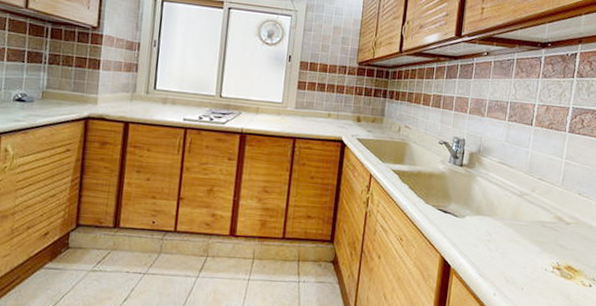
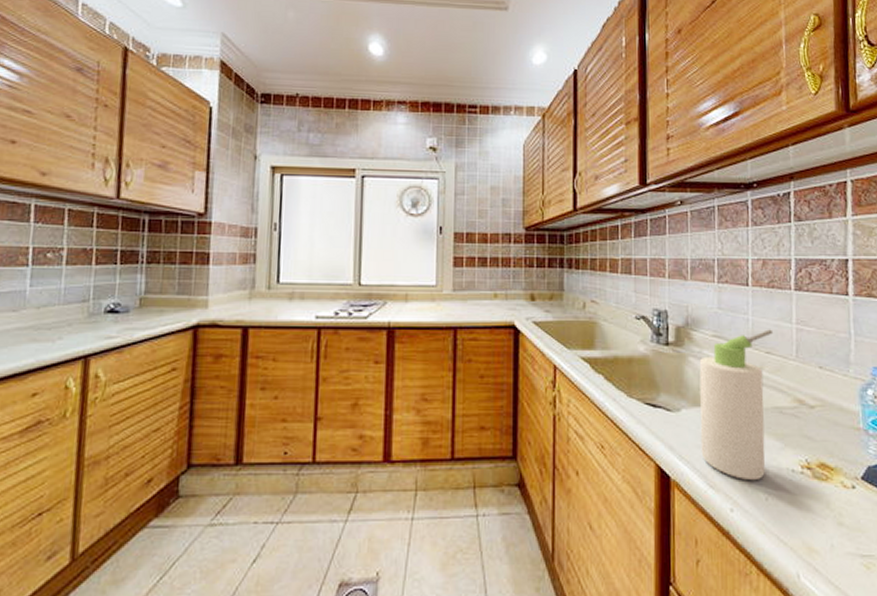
bottle: none [477,161,547,275] -> present [699,329,774,481]

